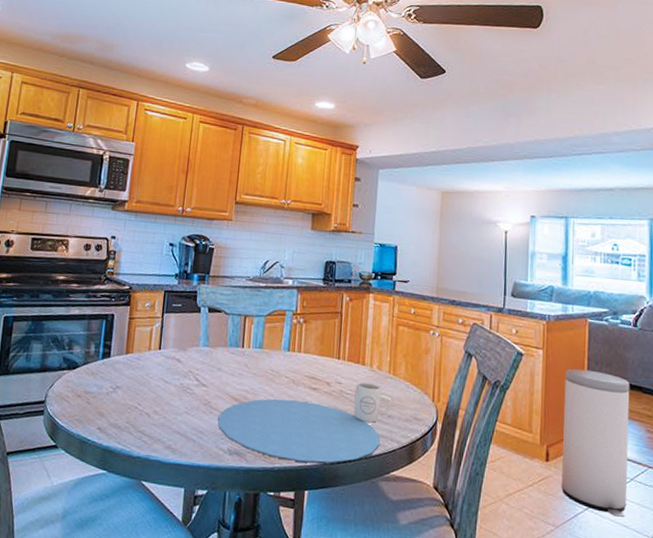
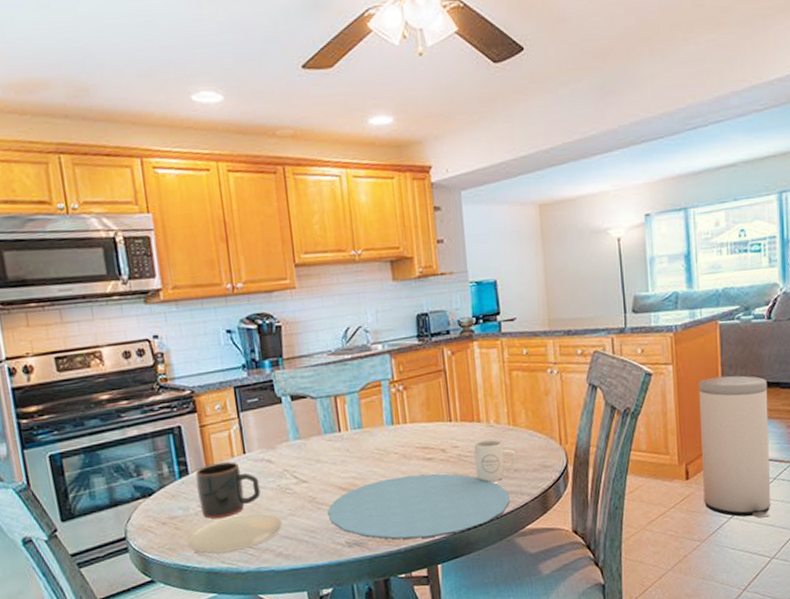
plate: none [93,402,177,436] -> present [187,513,283,554]
mug: none [112,352,166,402] -> present [195,462,261,519]

